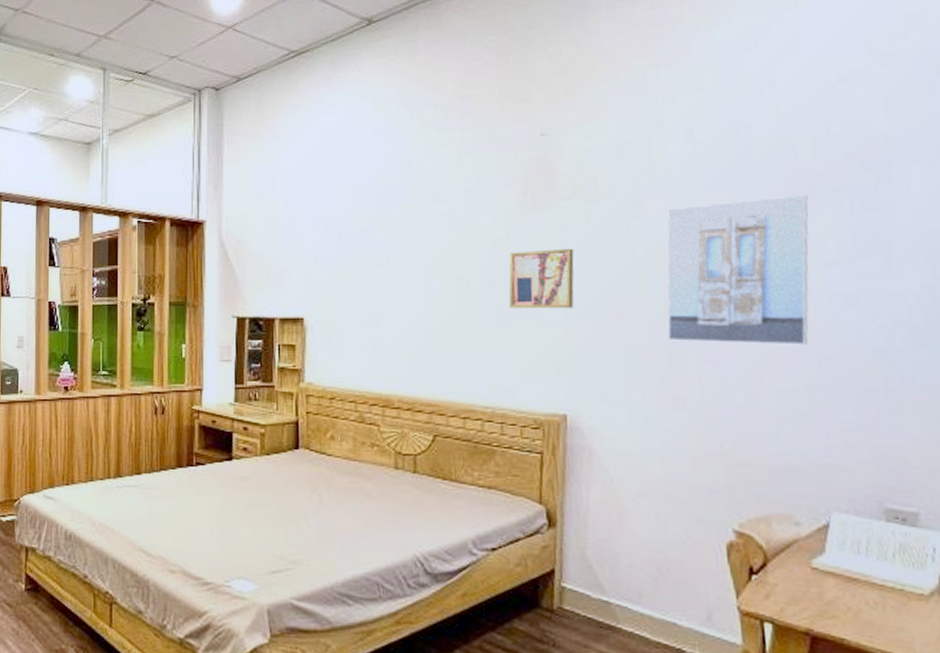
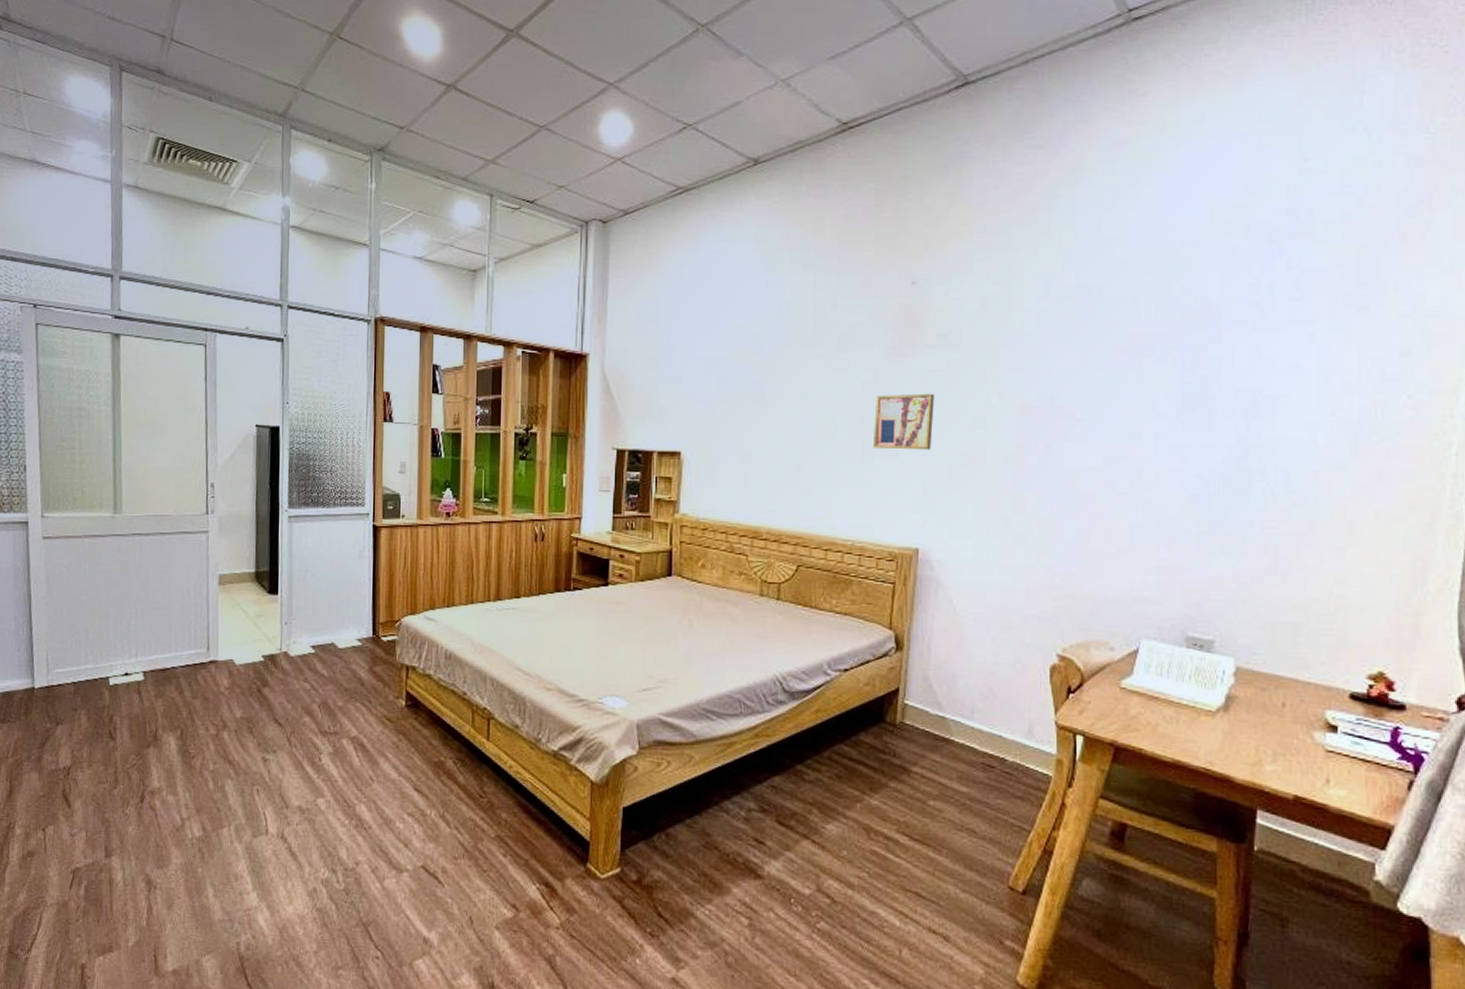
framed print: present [667,194,809,345] -> none [1014,351,1146,489]

